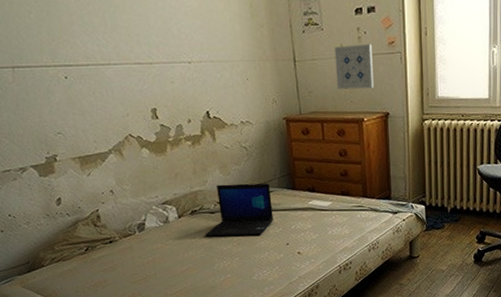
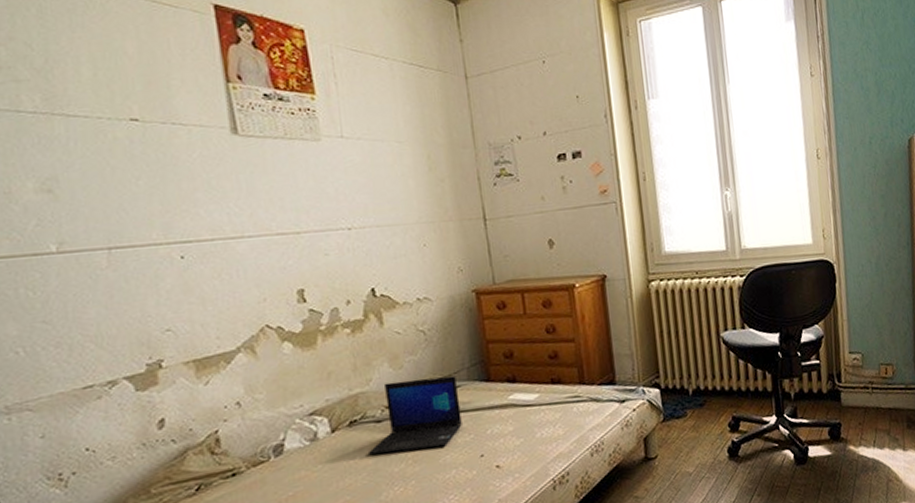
wall art: present [334,44,374,90] -> none [534,195,585,251]

